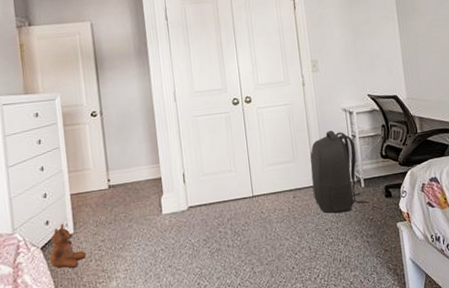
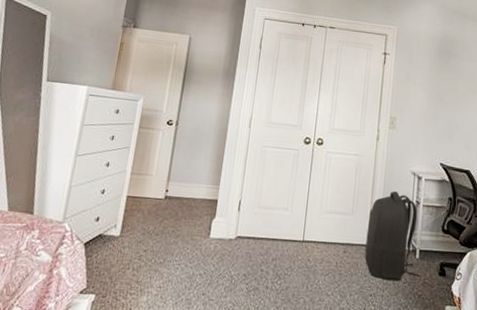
teddy bear: present [49,223,86,268] -> none [89,223,126,272]

